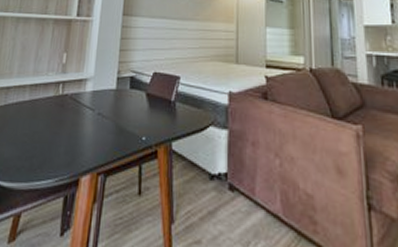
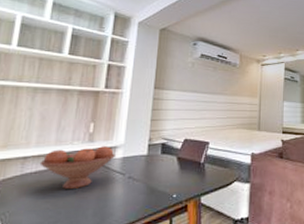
fruit bowl: none [19,78,86,123] -> present [39,146,115,189]

